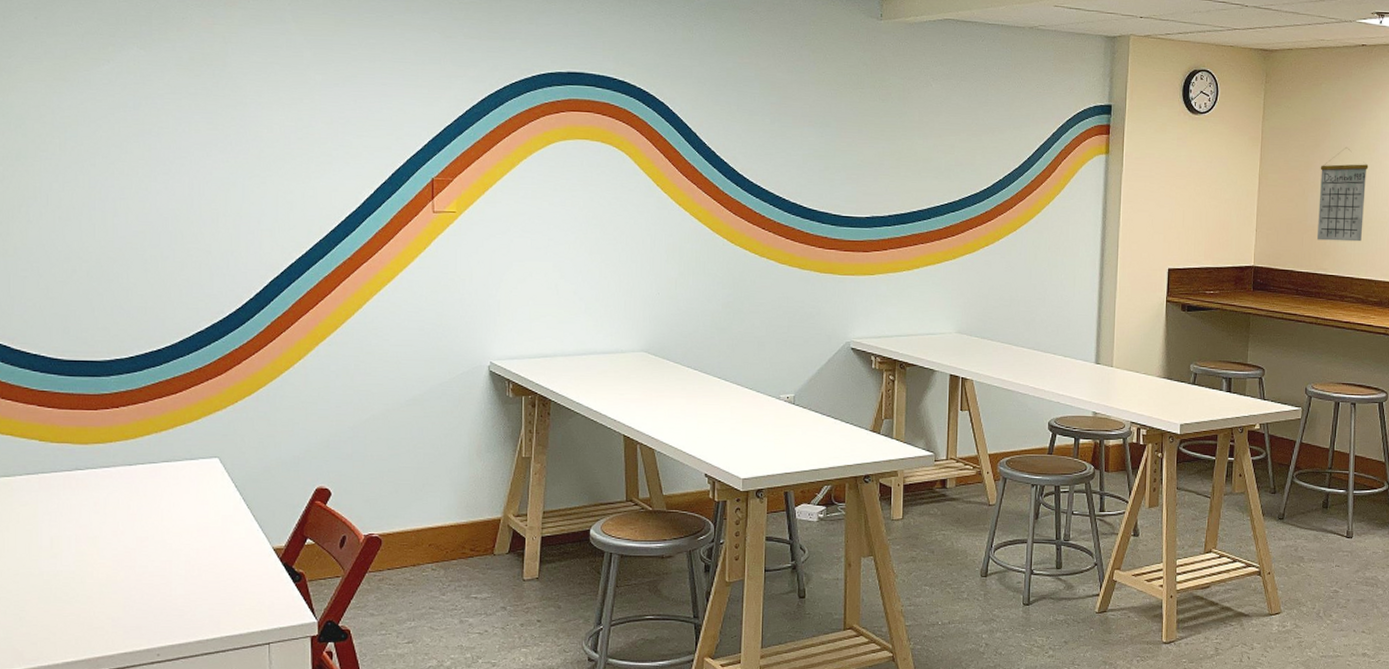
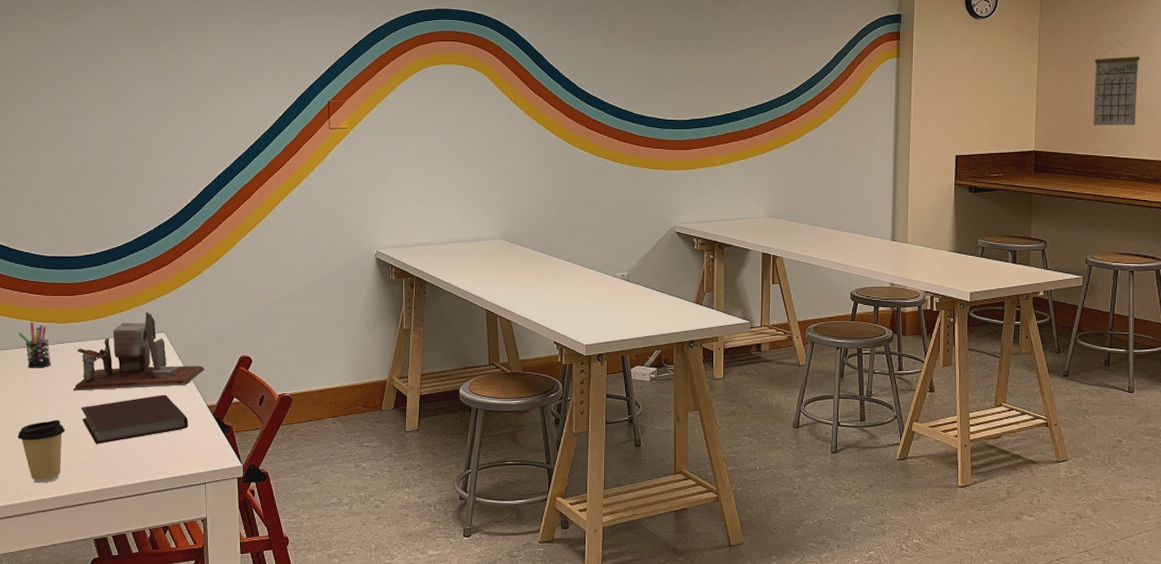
coffee cup: none [21,565,85,644] -> present [17,420,65,483]
pen holder: none [23,443,67,501] -> present [18,323,51,368]
desk organizer: none [97,431,270,529] -> present [73,311,205,391]
notebook: none [106,534,249,596] -> present [81,395,189,444]

